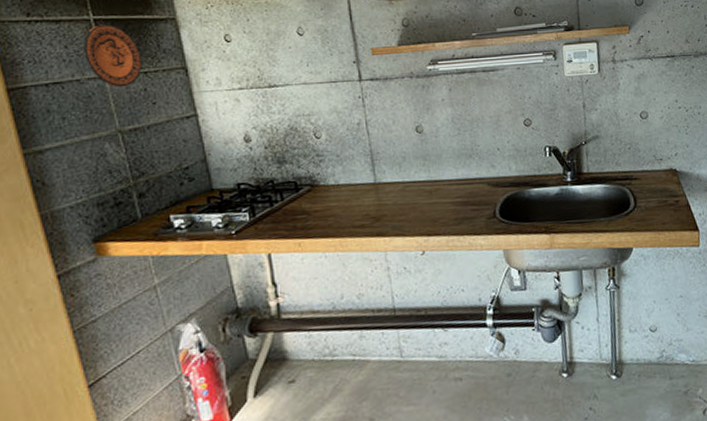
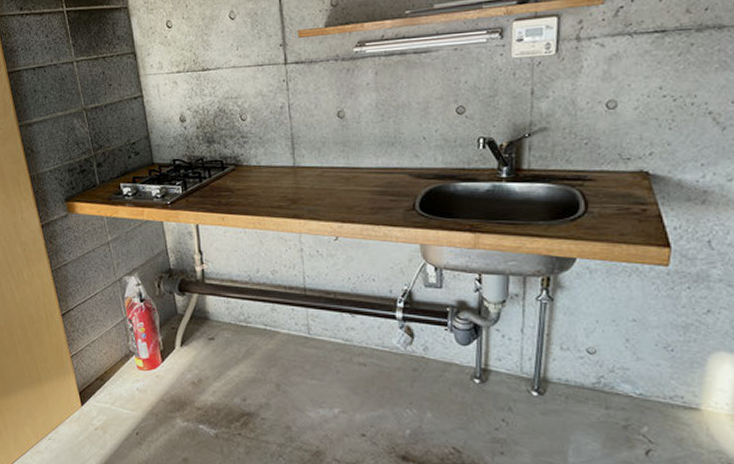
decorative plate: present [82,24,142,88] -> none [58,15,102,71]

